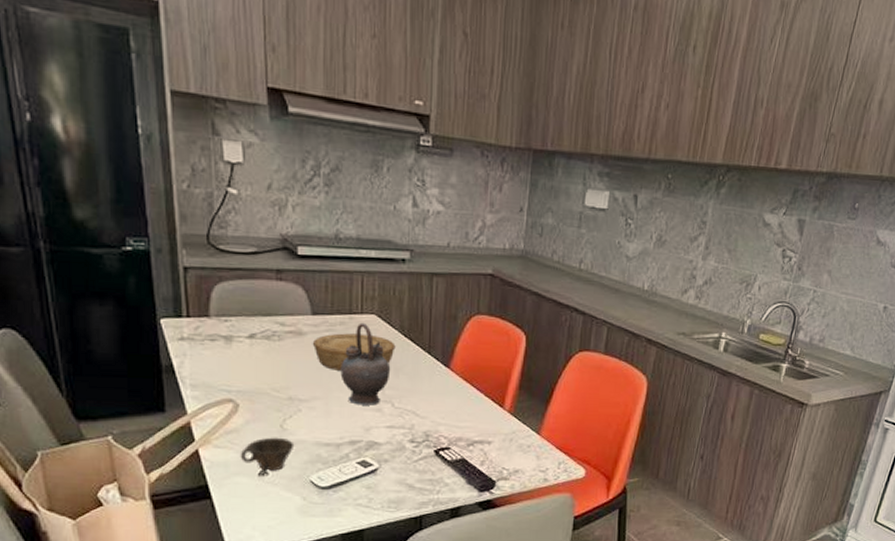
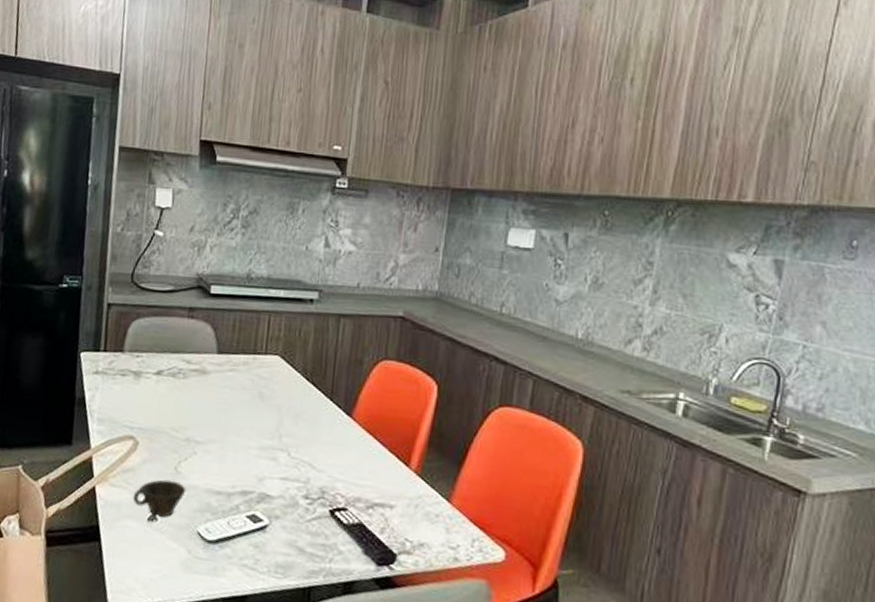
bowl: present [312,333,396,370] -> none [214,373,297,413]
teapot: present [340,322,391,405] -> none [239,363,290,453]

